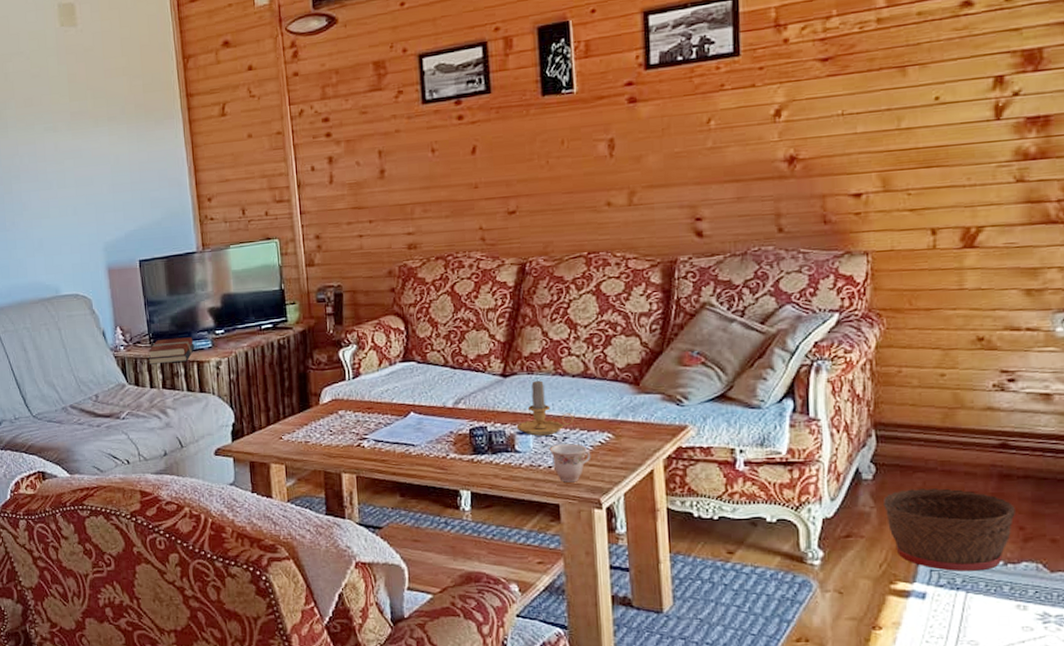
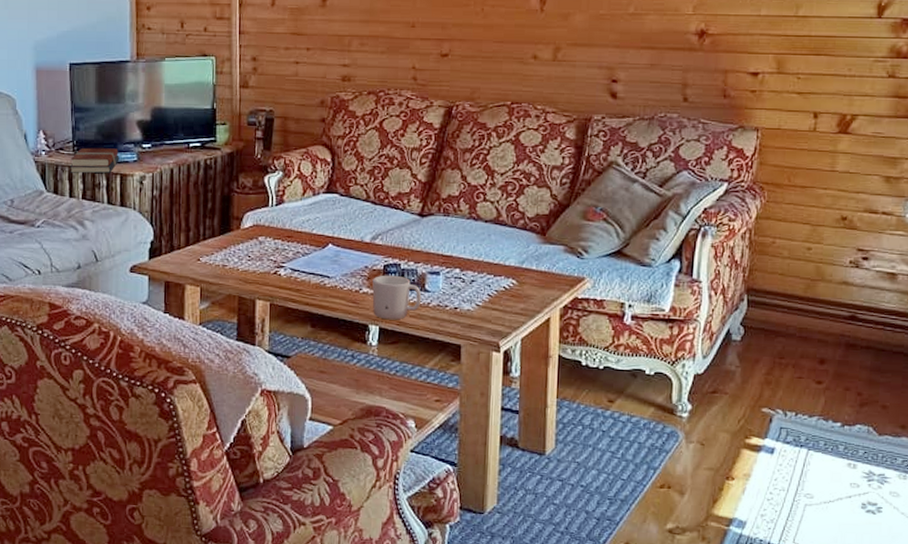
mug: none [459,438,513,484] -> present [372,275,422,320]
candle: present [516,379,574,436] -> none [428,222,482,277]
teacup: present [549,443,591,483] -> none [457,286,495,325]
basket: present [882,488,1015,571] -> none [746,352,856,431]

